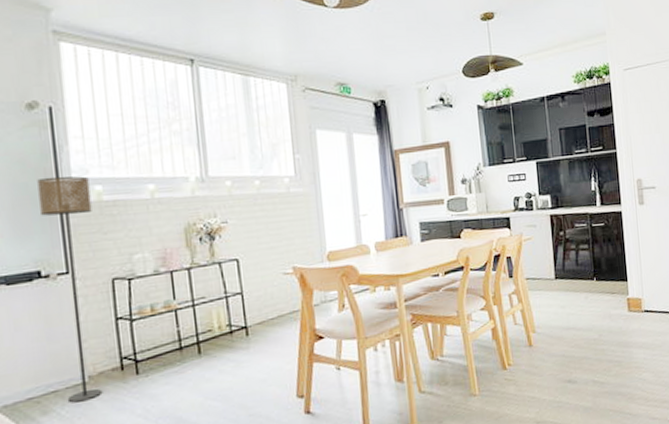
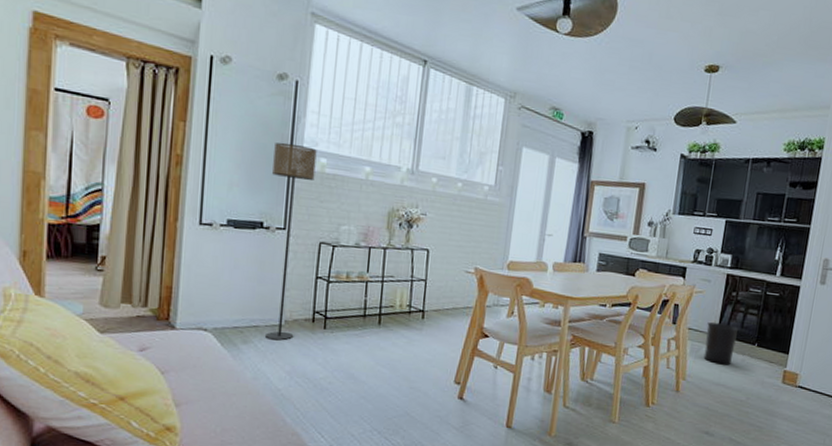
waste bin: none [543,265,576,309] -> present [703,322,739,365]

